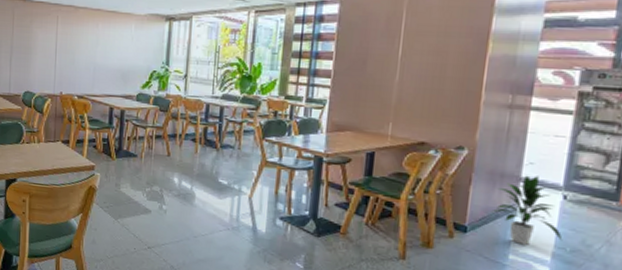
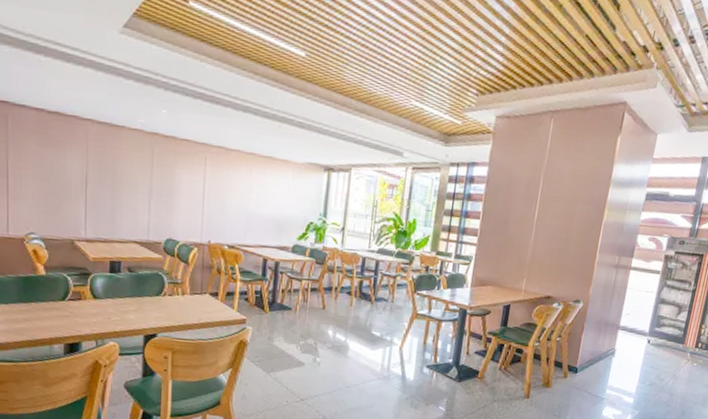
indoor plant: present [491,175,563,245] -> none [596,324,645,381]

